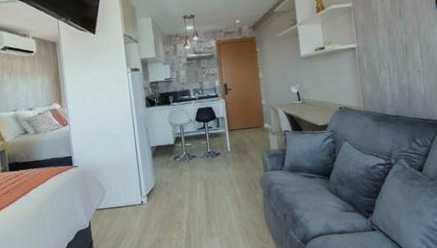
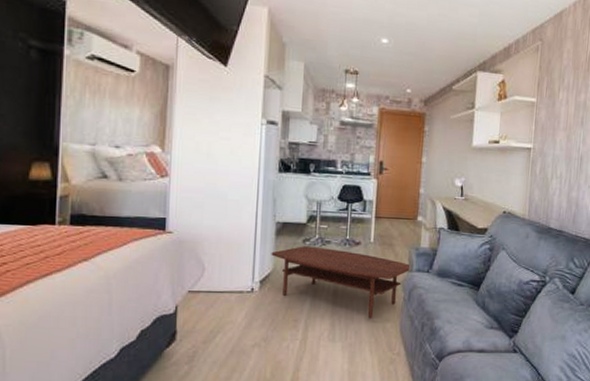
coffee table: none [151,161,267,216] -> present [271,246,411,320]

